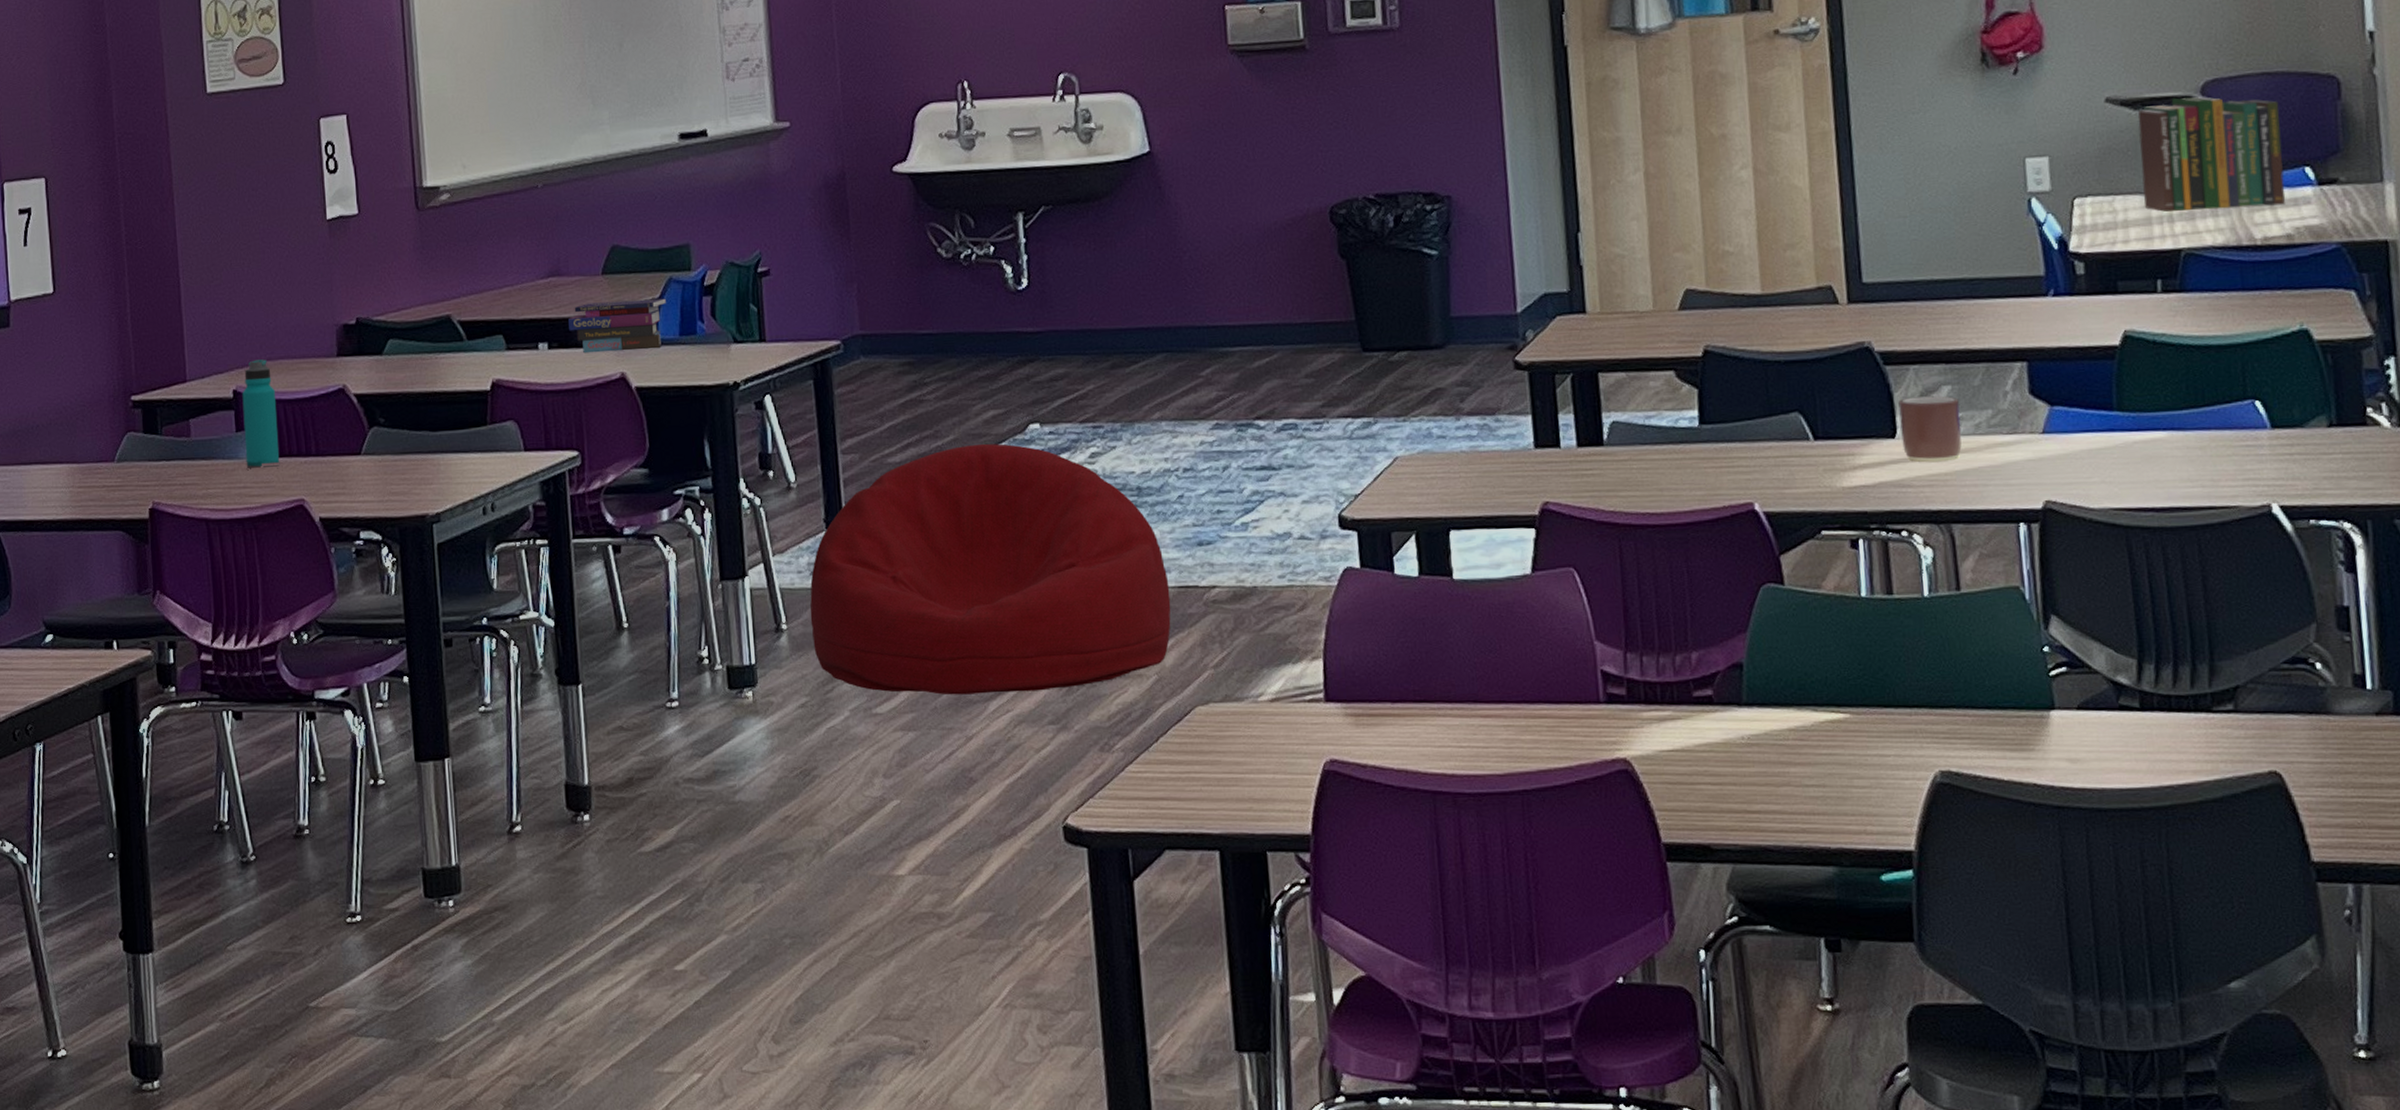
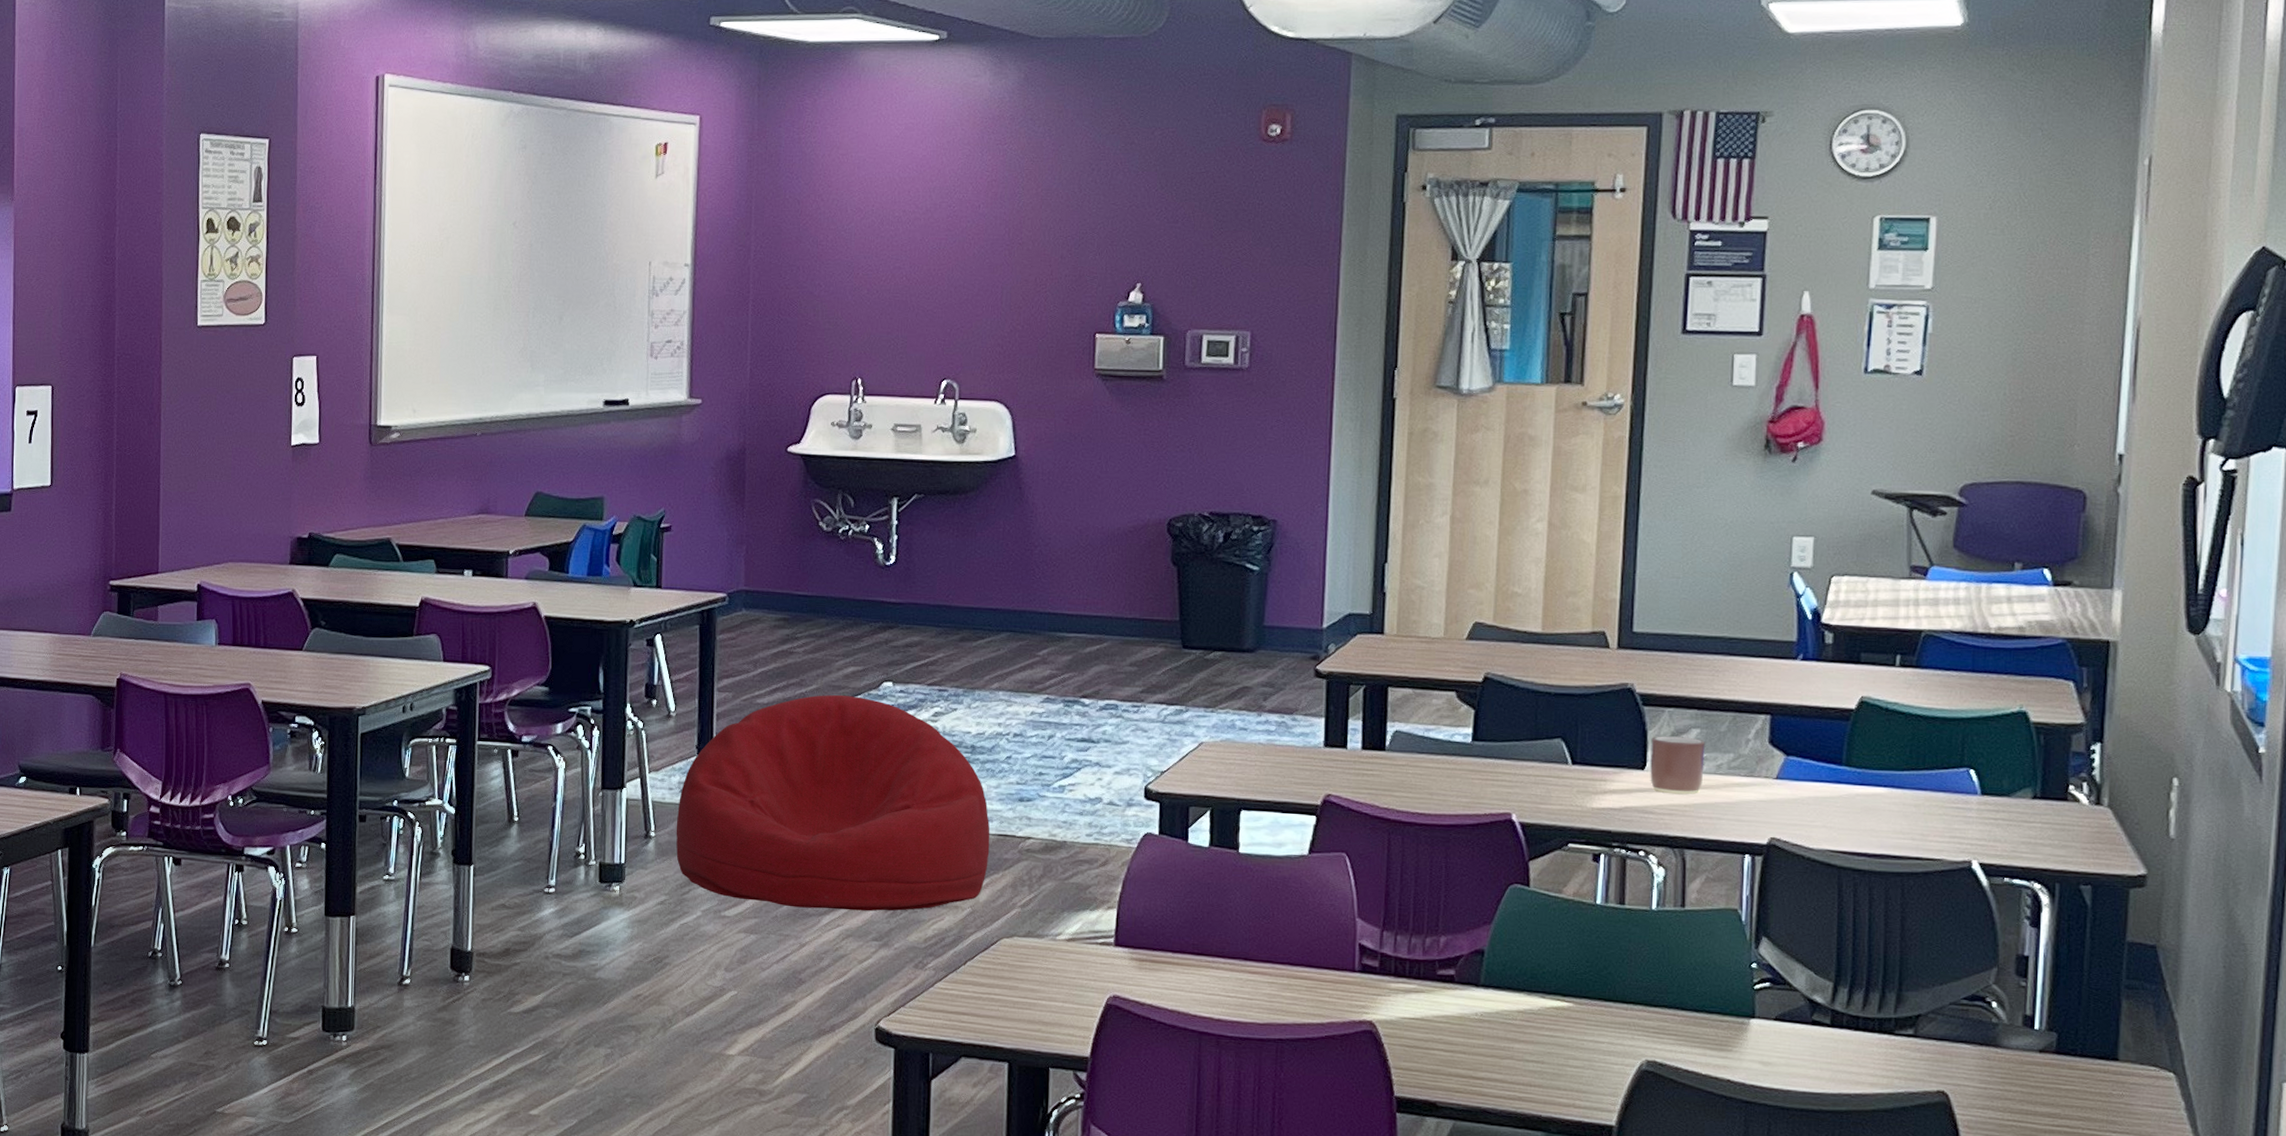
water bottle: present [242,359,280,472] -> none [203,560,234,656]
books: present [568,298,666,354] -> none [492,540,578,585]
books: present [2137,97,2286,212] -> none [1894,496,2028,600]

